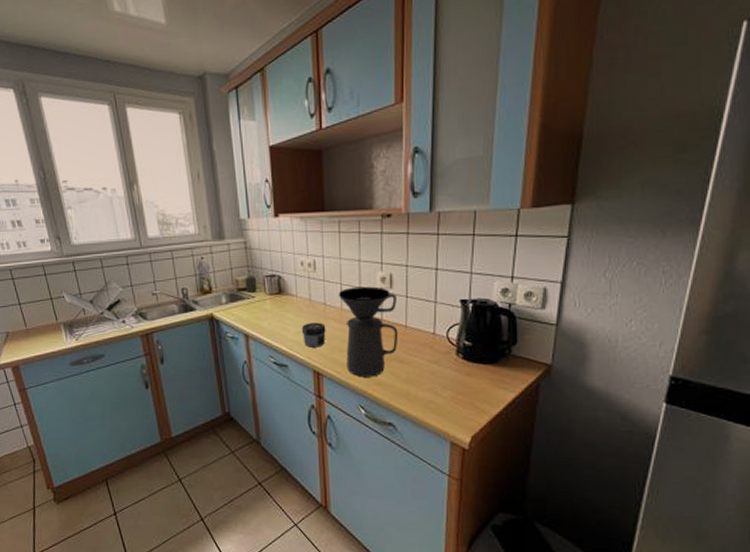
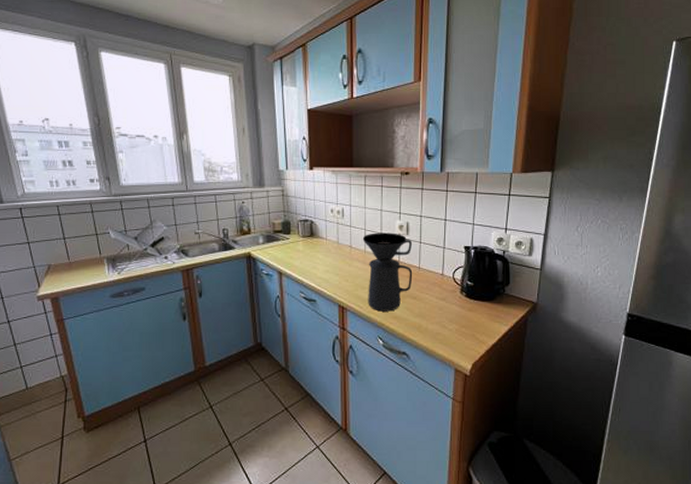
jar: present [301,322,326,348] -> none [329,263,351,285]

